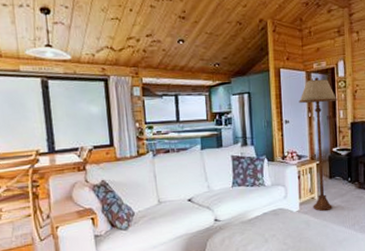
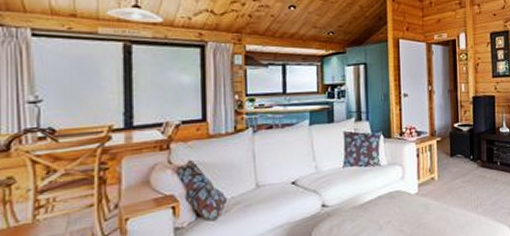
floor lamp: present [299,77,337,212] -> none [418,48,459,193]

